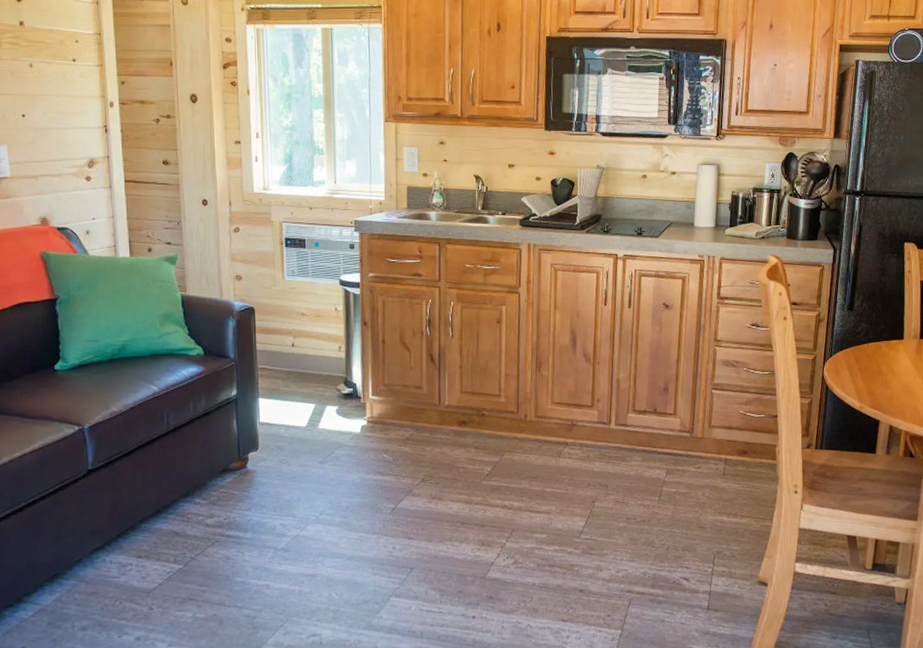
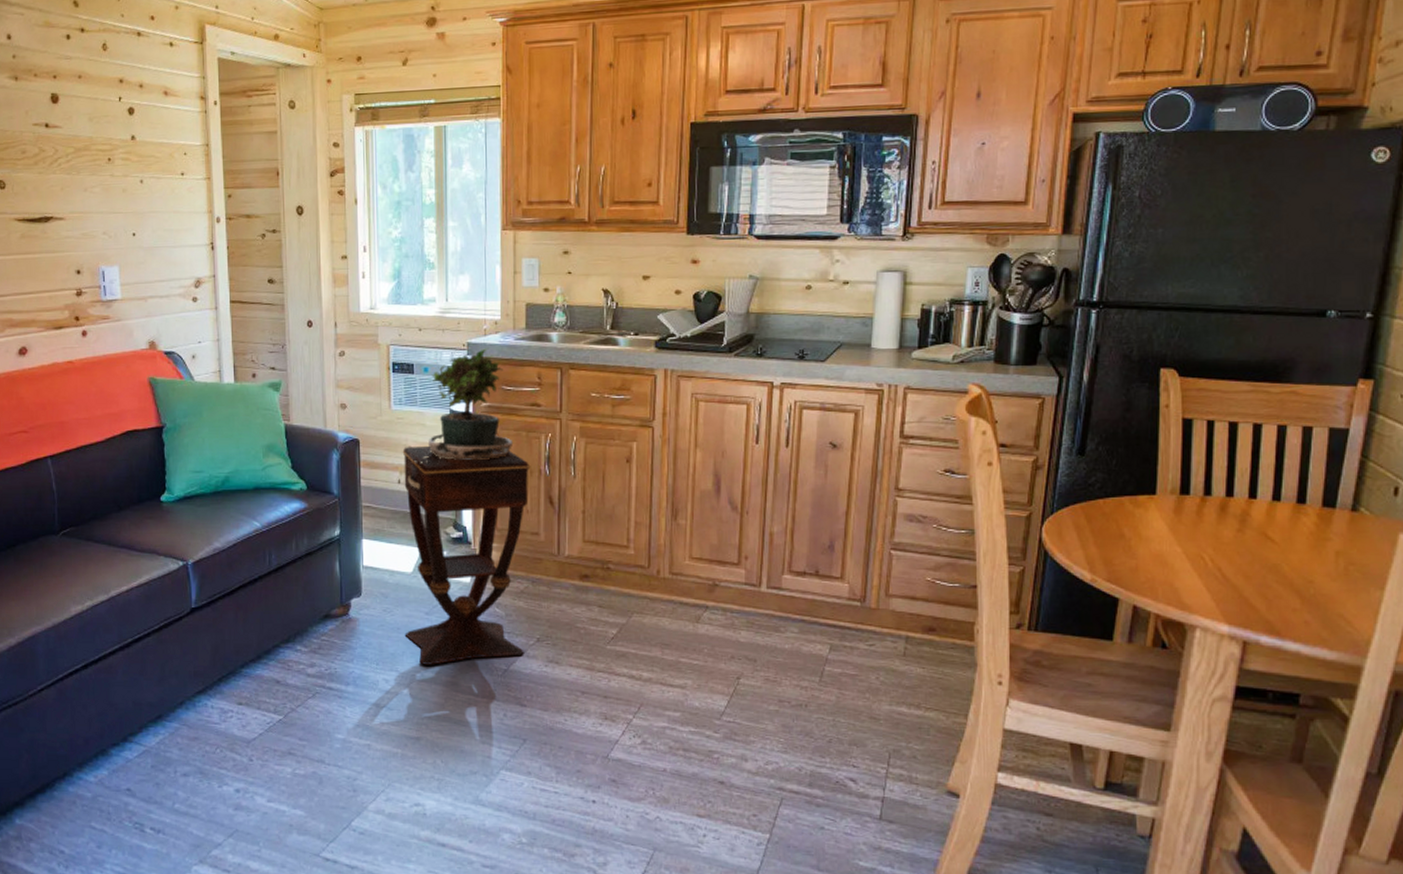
side table: none [295,312,414,509] -> present [402,445,531,665]
potted plant: none [307,224,398,328] -> present [414,347,514,463]

